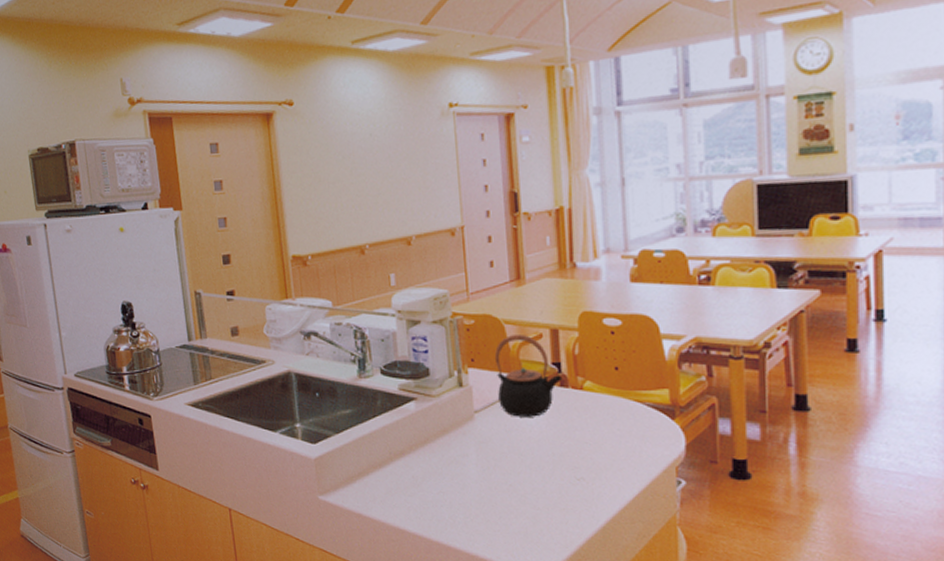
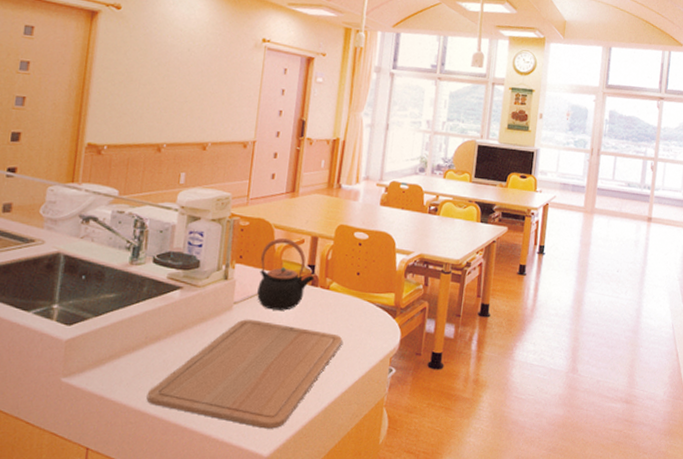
chopping board: none [402,429,611,549] -> present [146,319,343,429]

